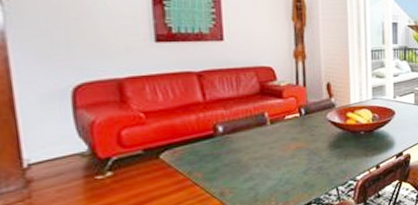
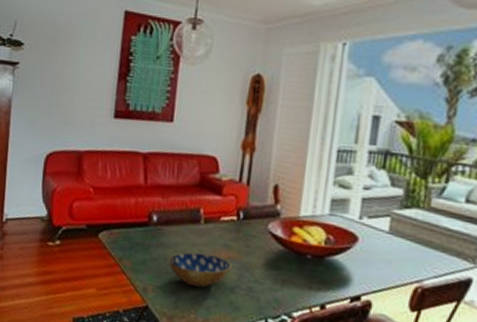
bowl: none [241,148,301,179] -> present [168,252,232,288]

